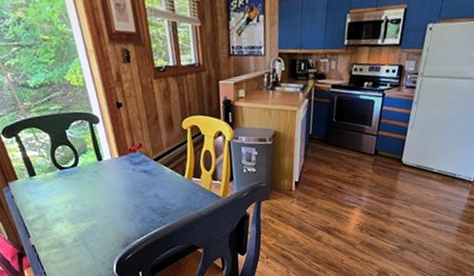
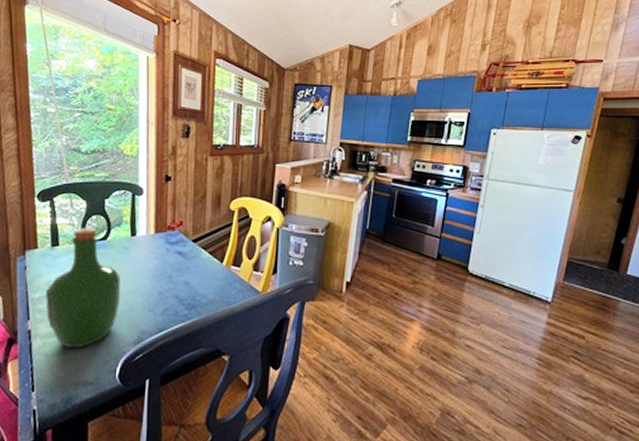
wine bottle: none [36,157,104,256] -> present [45,227,122,349]

